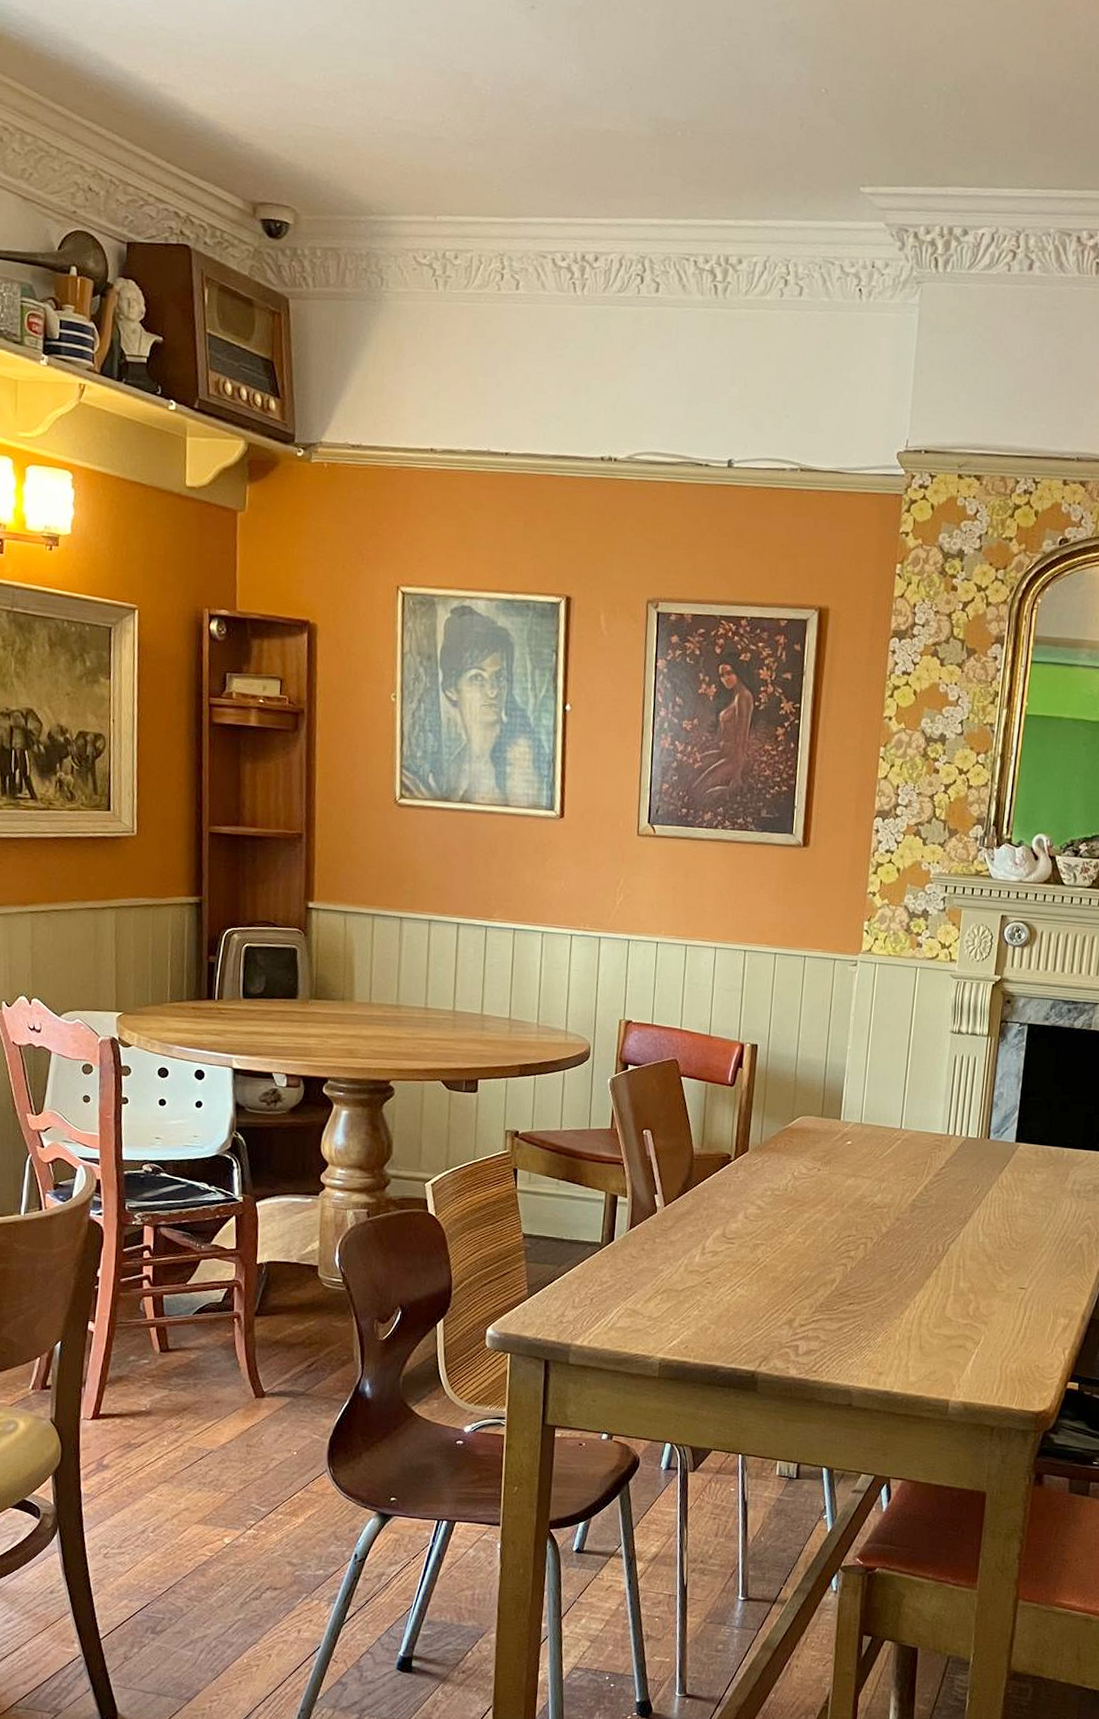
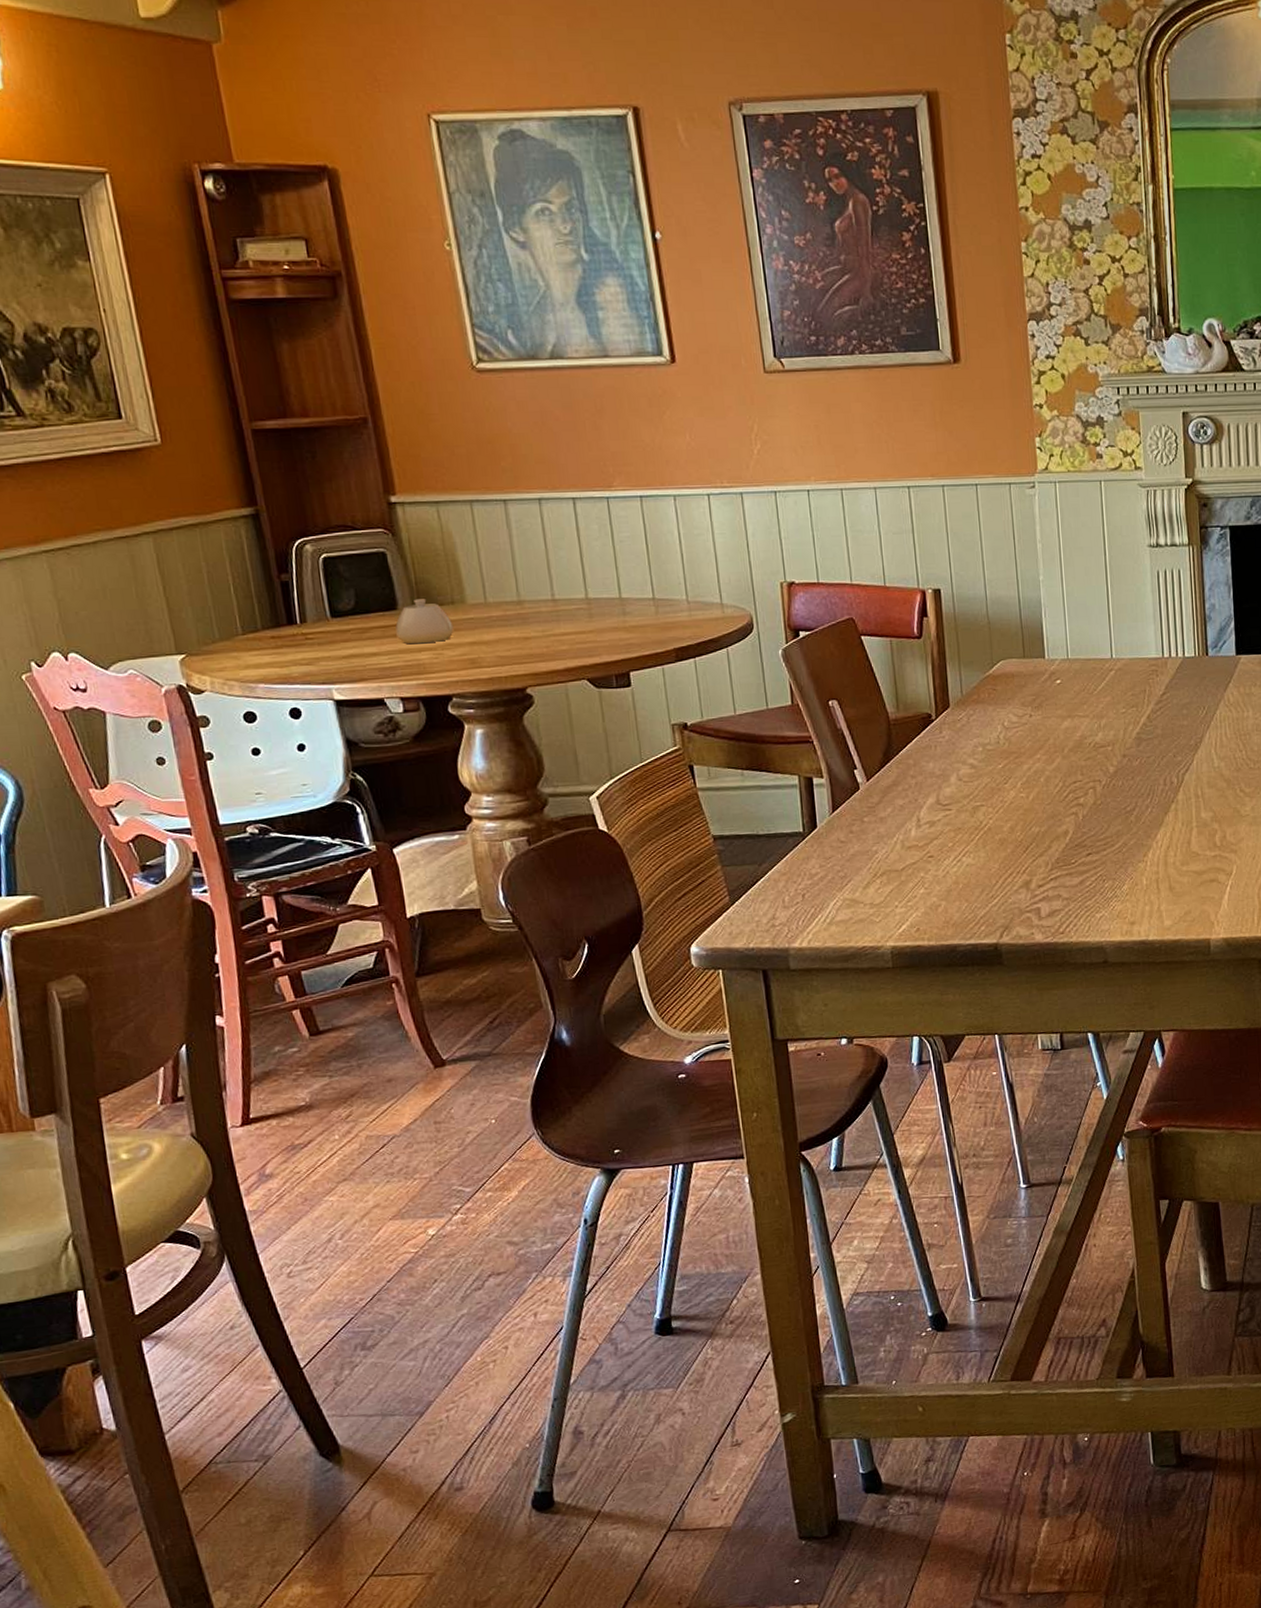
sugar bowl: none [291,992,340,1031] -> present [395,599,454,645]

